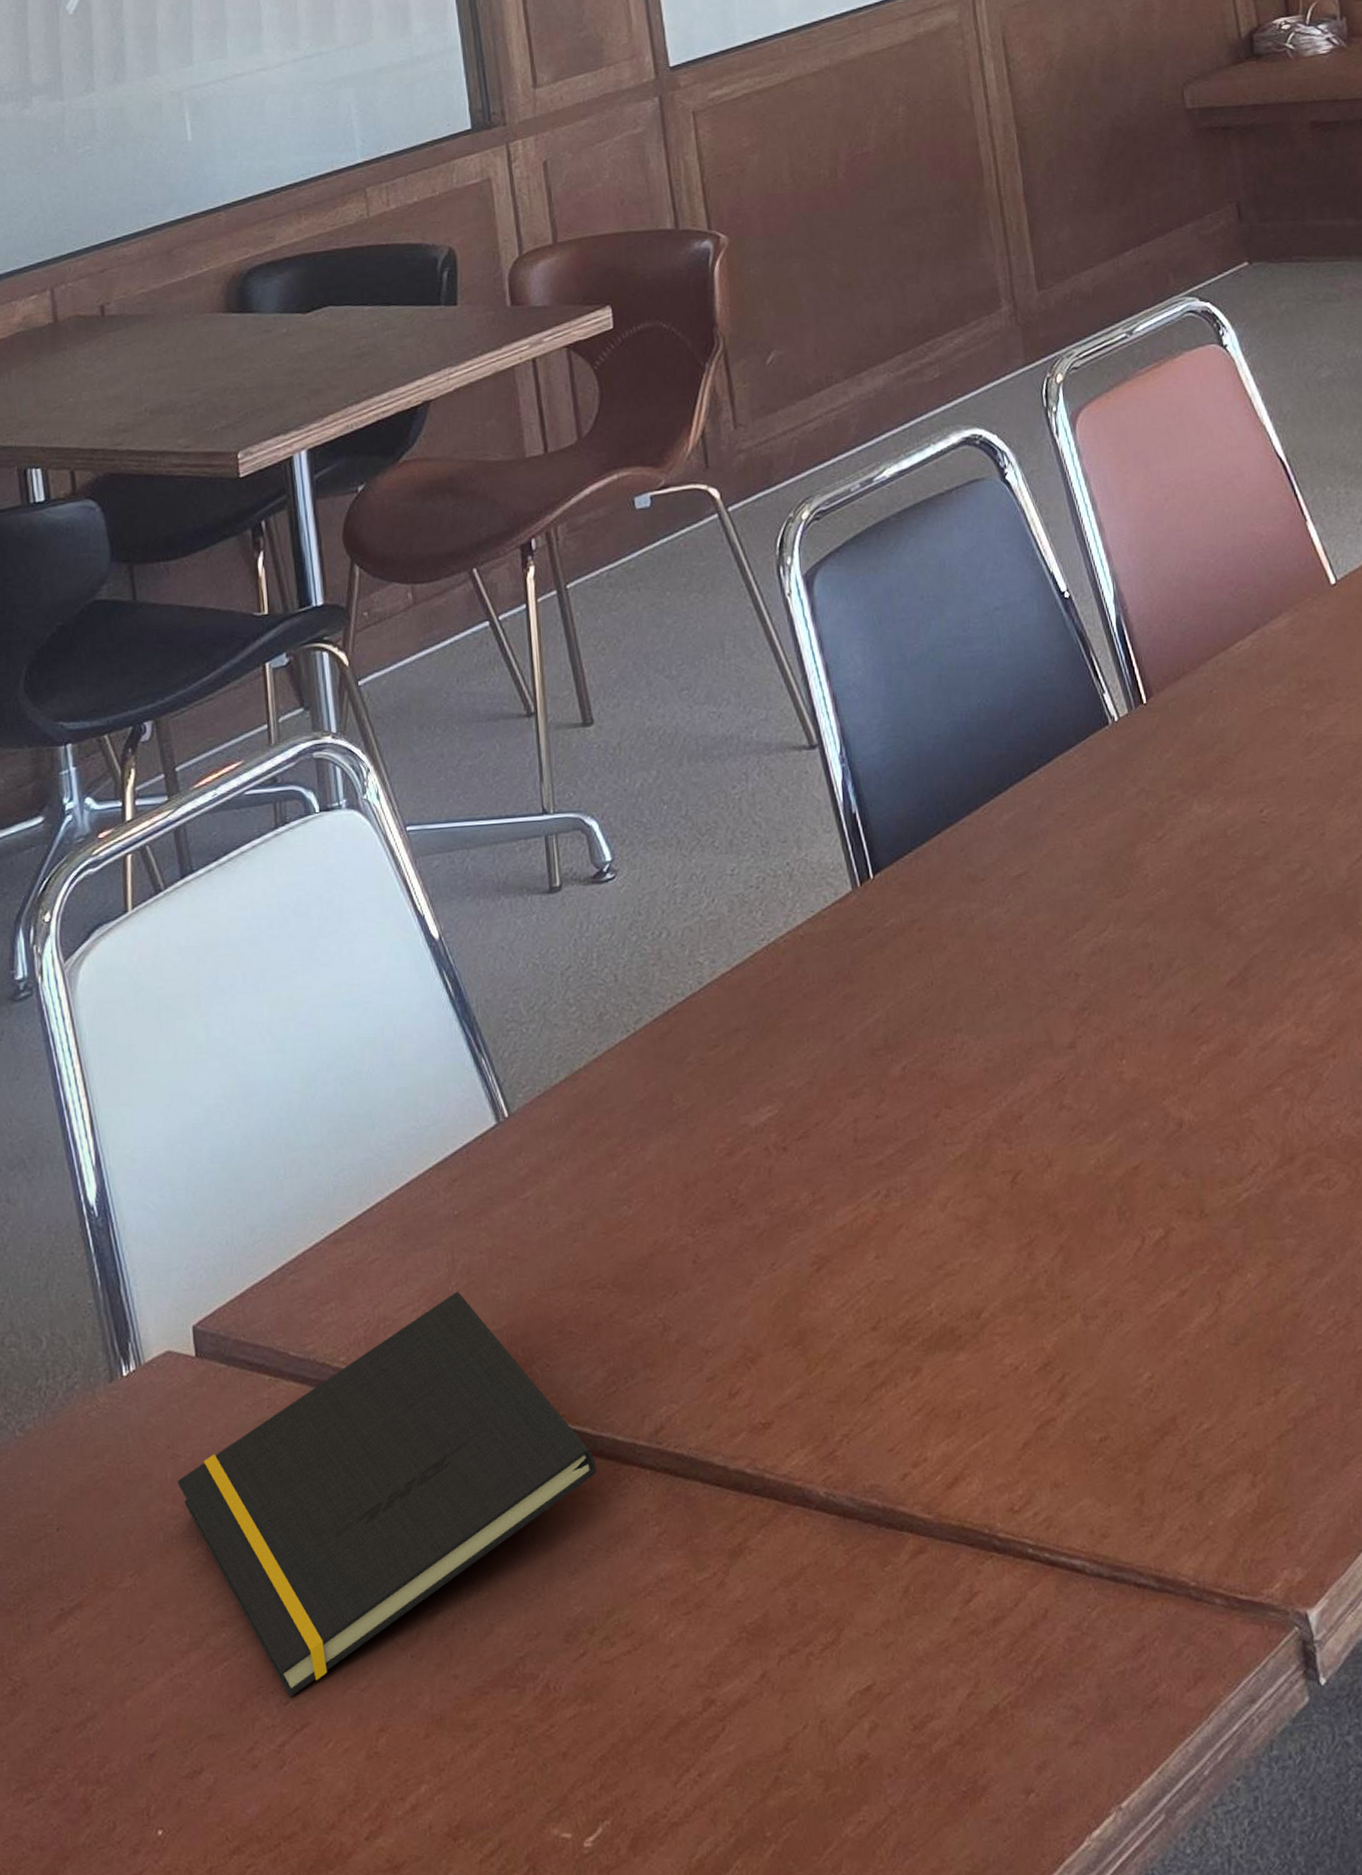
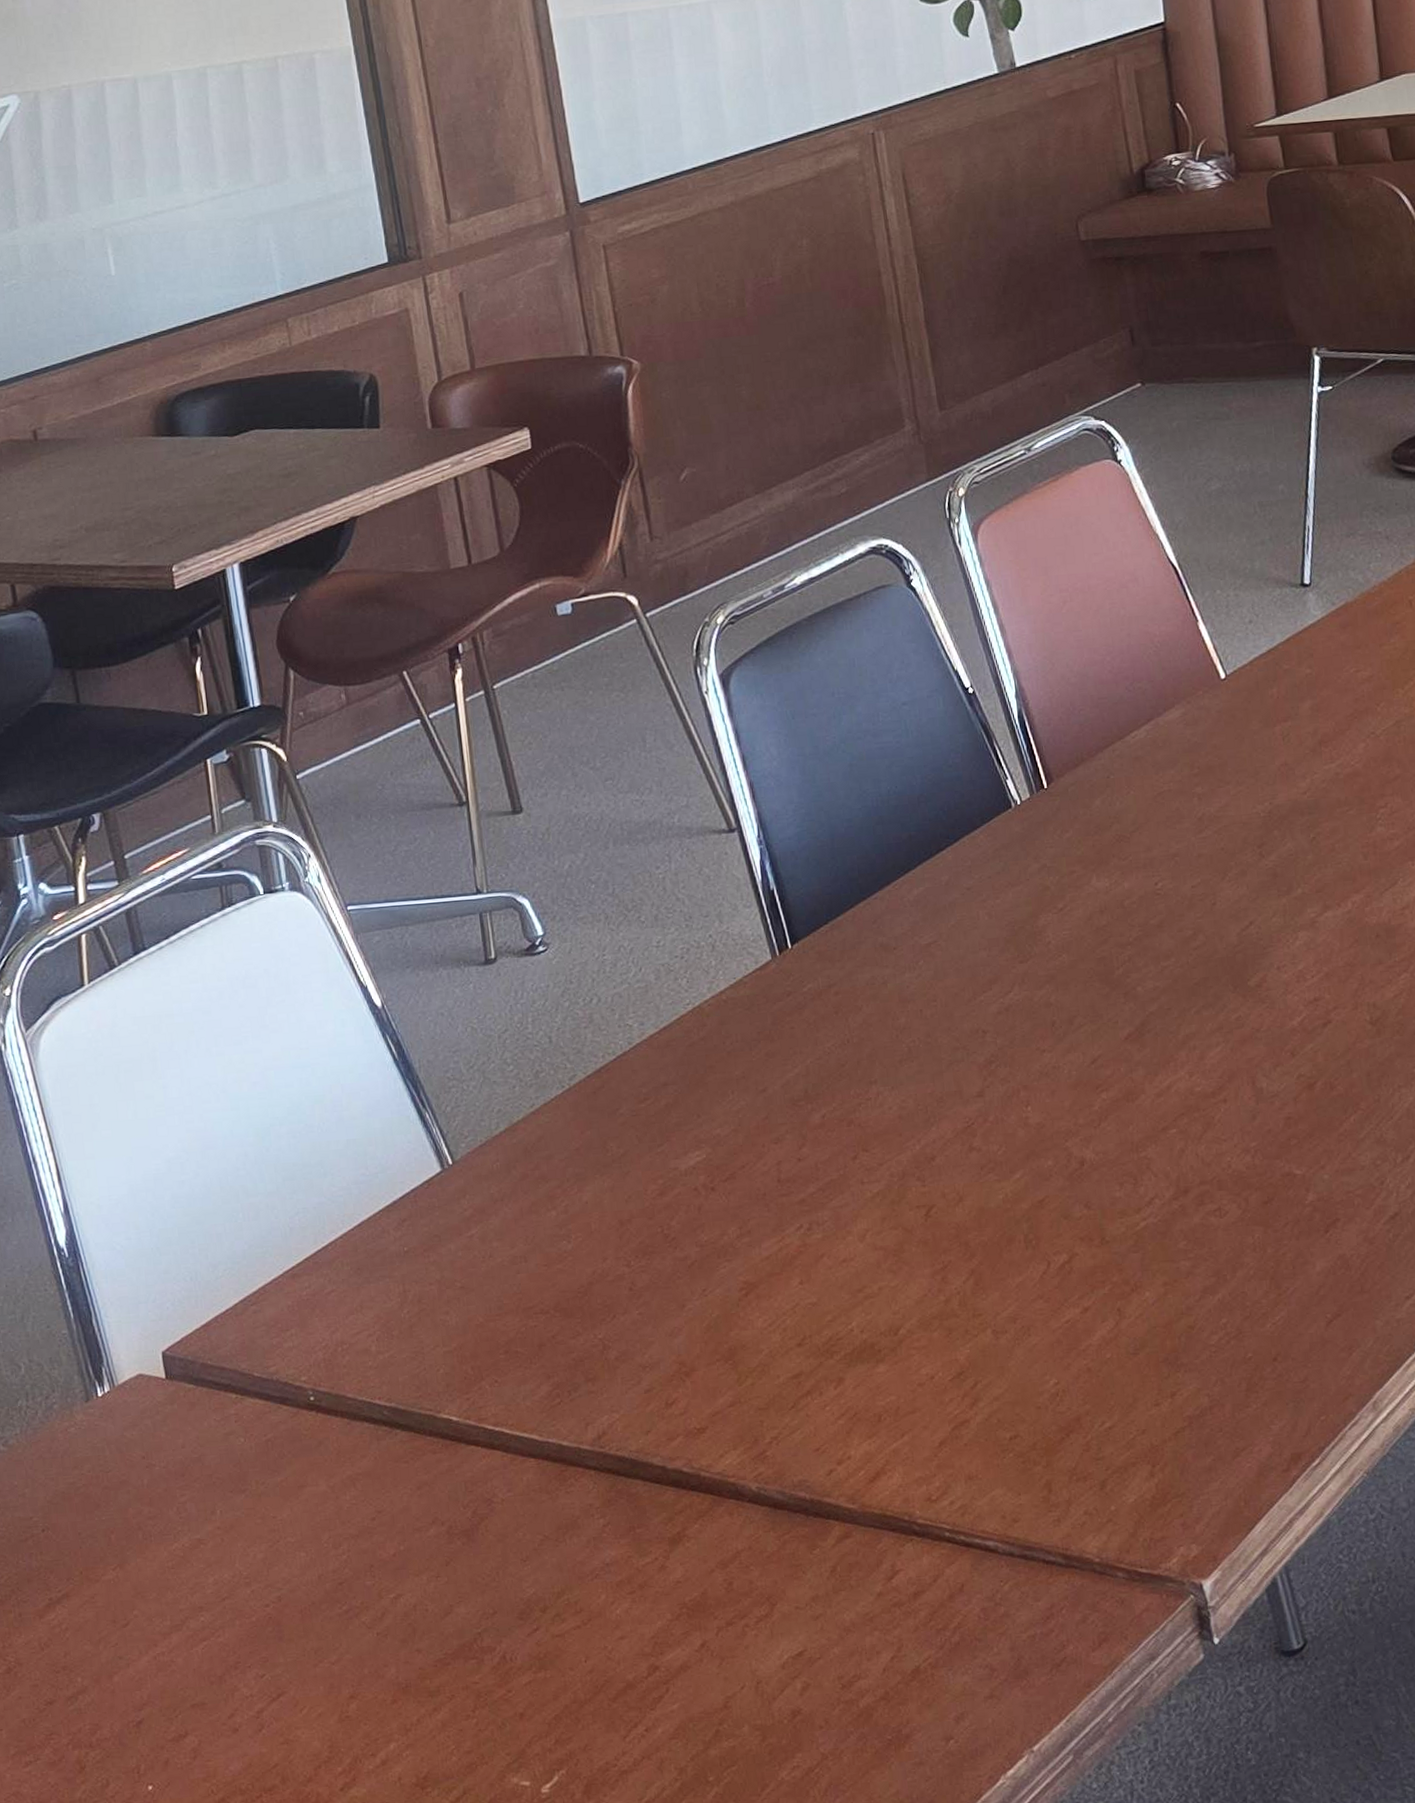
notepad: present [177,1292,597,1698] -> none [153,1319,544,1671]

